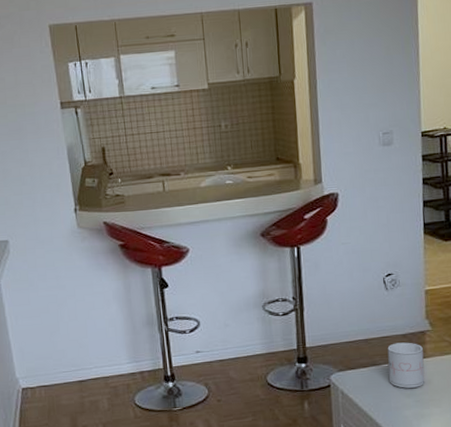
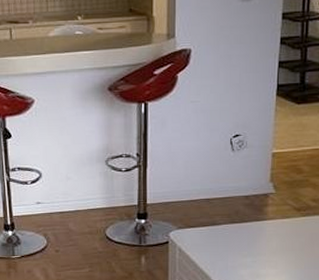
mug: present [387,342,425,388] -> none [228,204,264,248]

